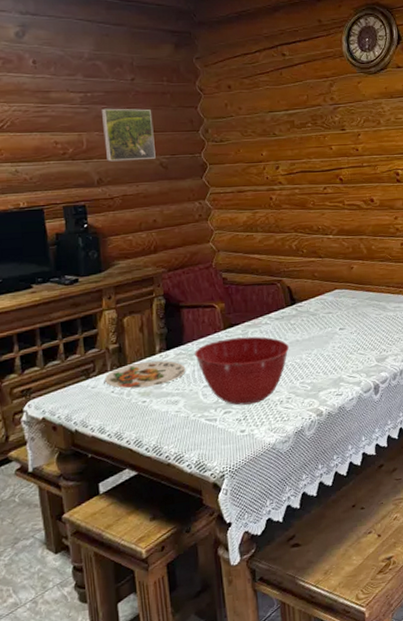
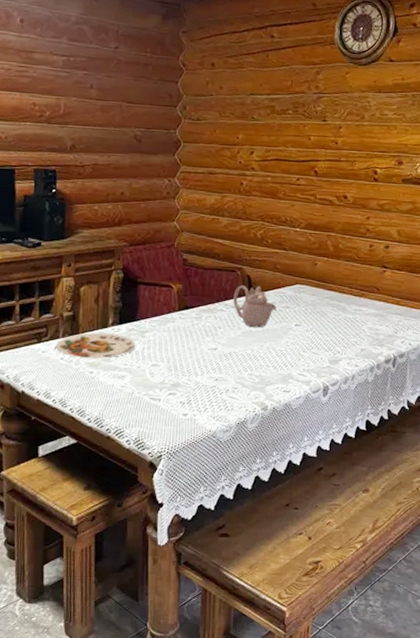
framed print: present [101,108,156,162] -> none [81,74,132,131]
mixing bowl: present [195,336,289,406] -> none [146,320,241,389]
teapot: none [276,295,319,337] -> present [233,285,276,328]

